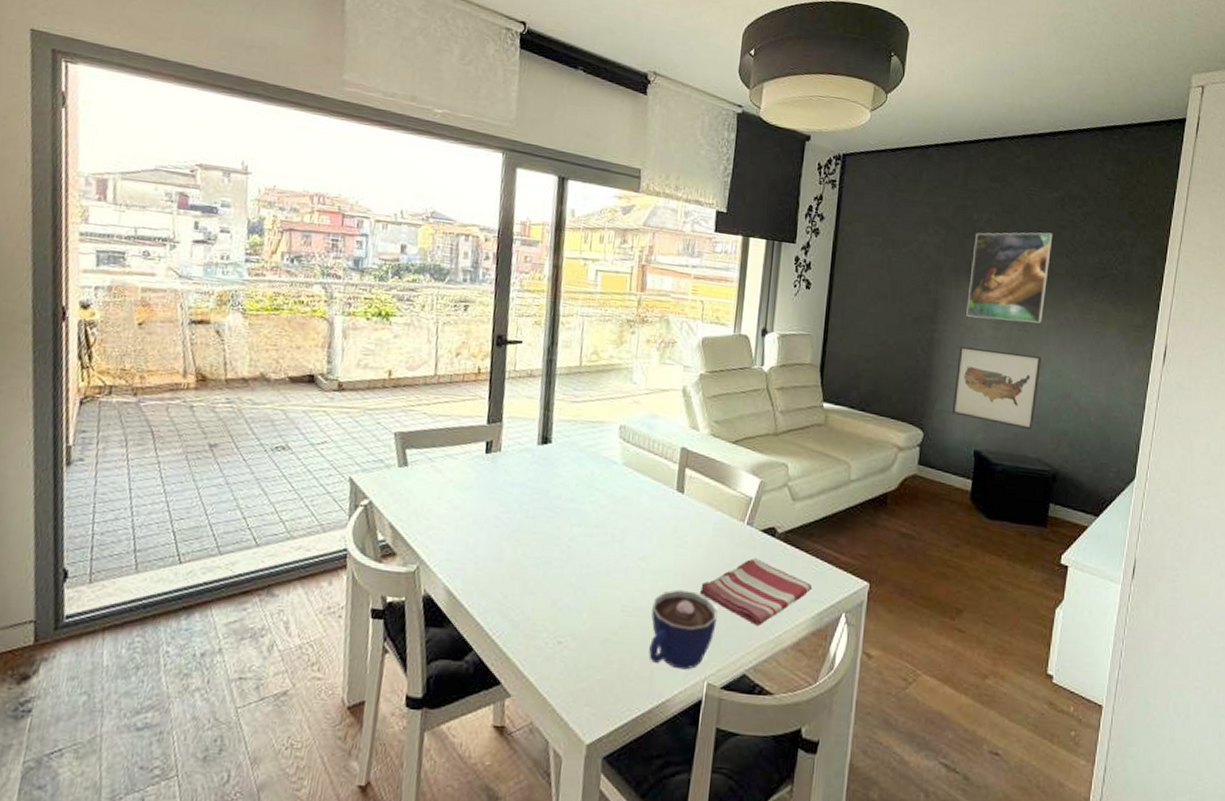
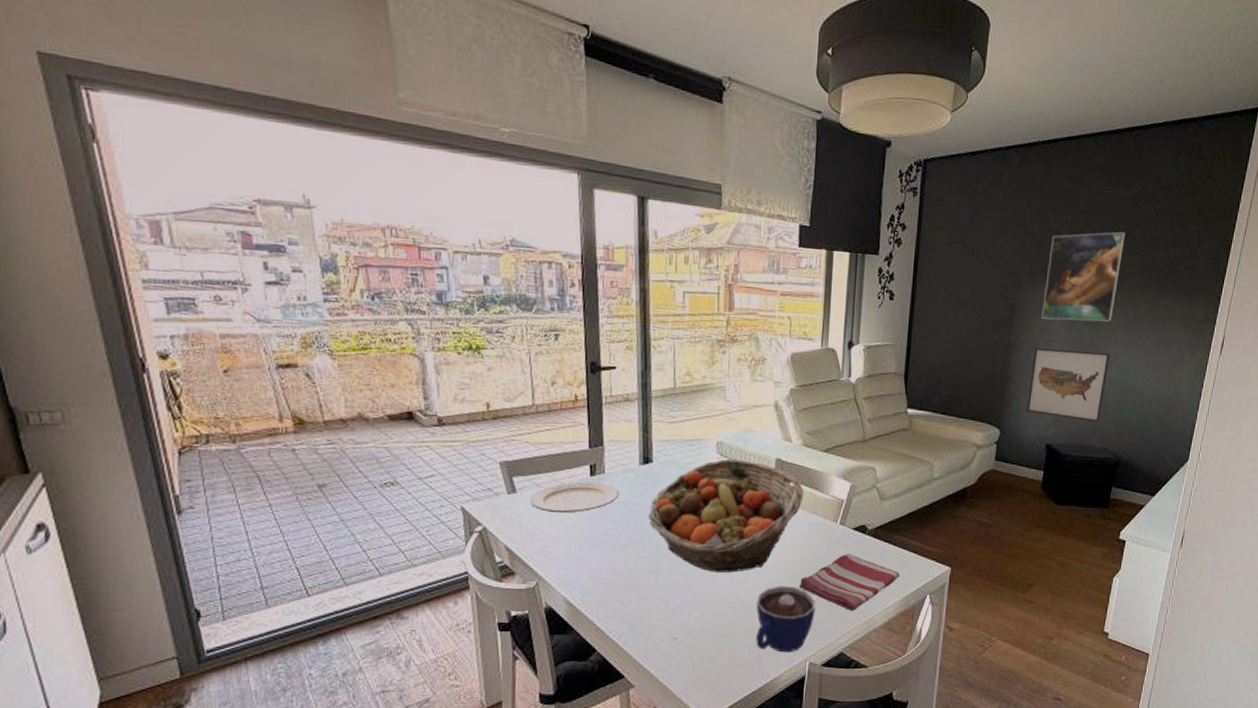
plate: none [420,458,515,492] -> present [530,481,620,514]
fruit basket: none [541,444,710,571] -> present [647,459,804,573]

